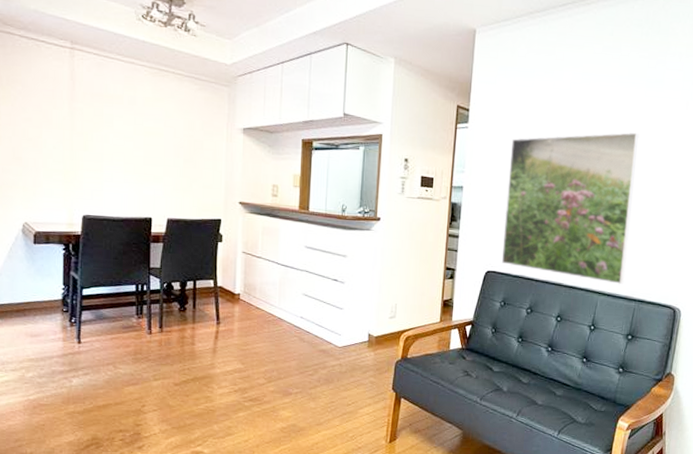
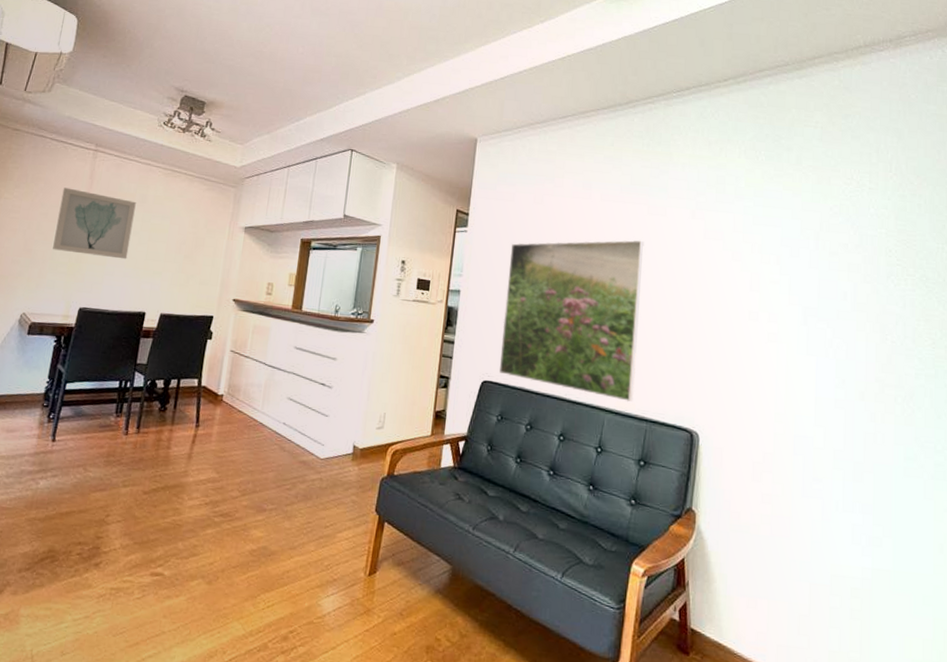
wall art: none [43,90,125,165] -> present [52,187,136,260]

